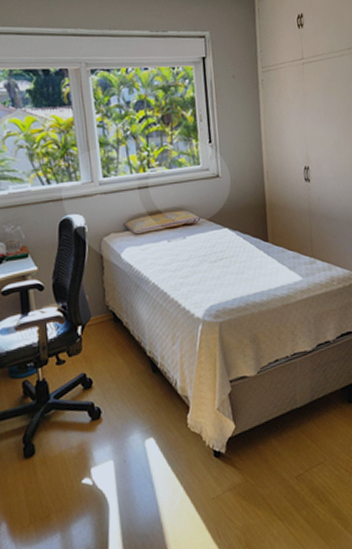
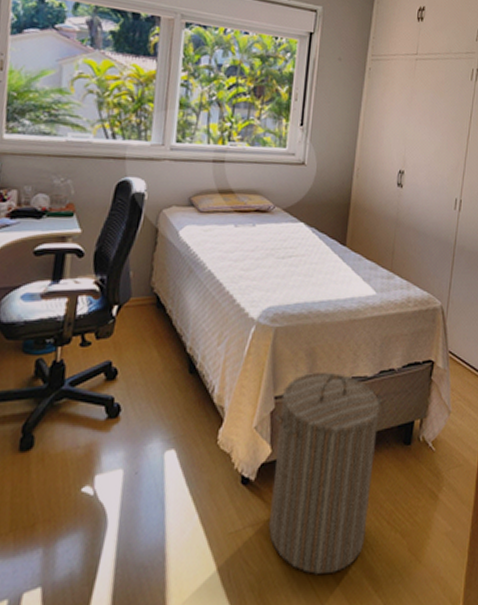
laundry hamper: none [233,352,329,522] -> present [268,371,382,574]

